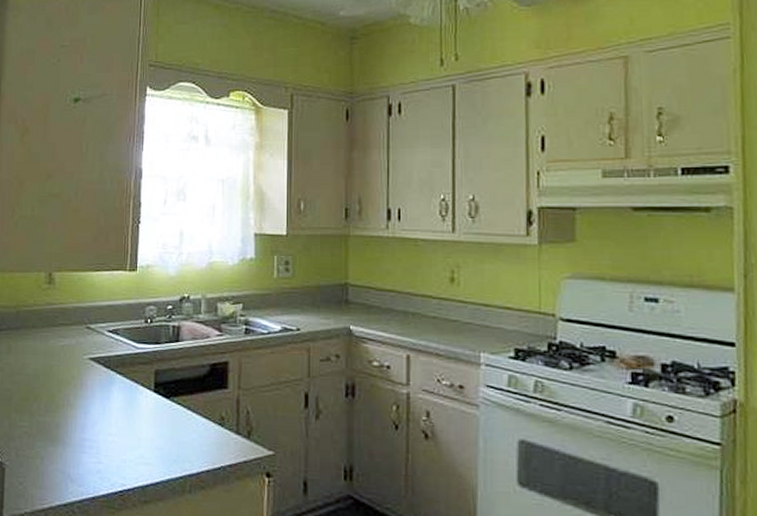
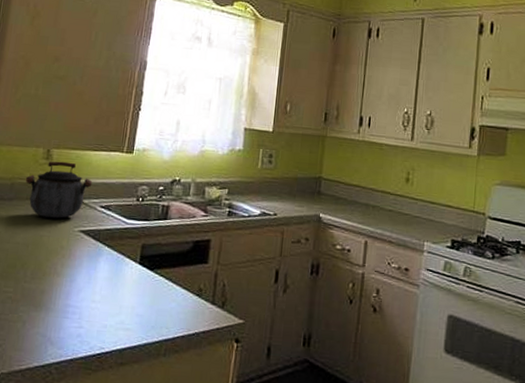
kettle: none [30,285,98,346] -> present [25,161,93,218]

